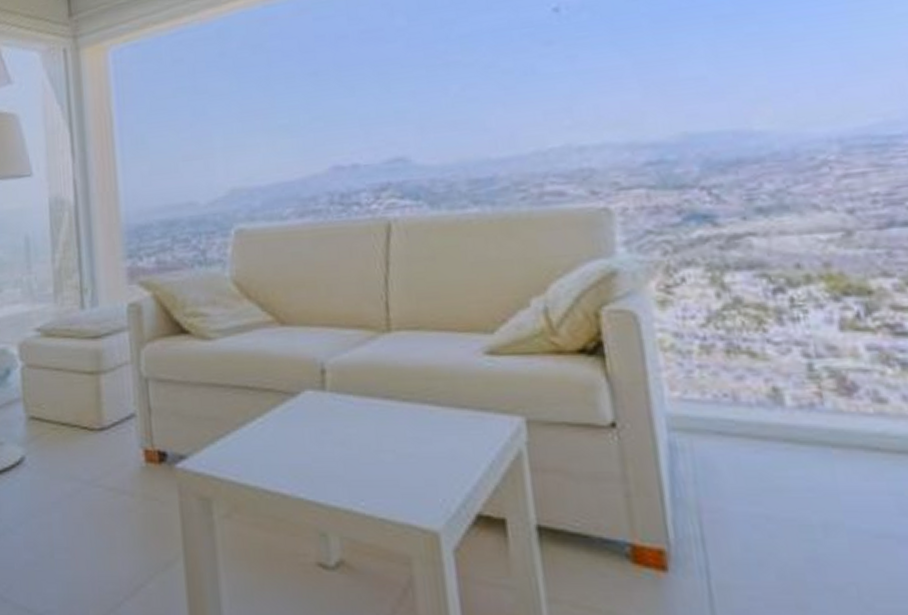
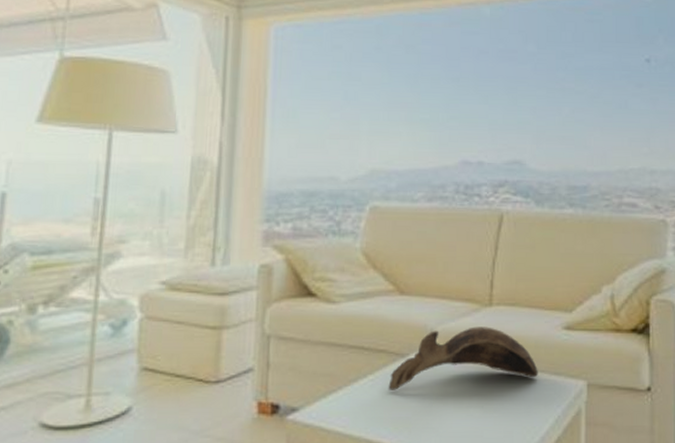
decorative bowl: none [280,356,460,434] -> present [388,327,538,390]

